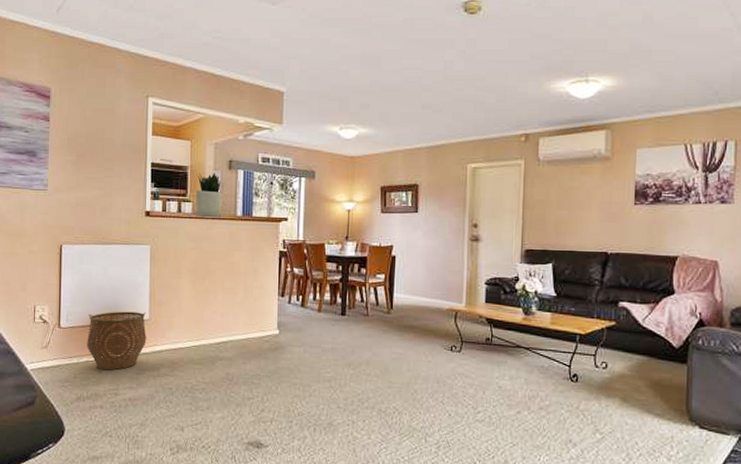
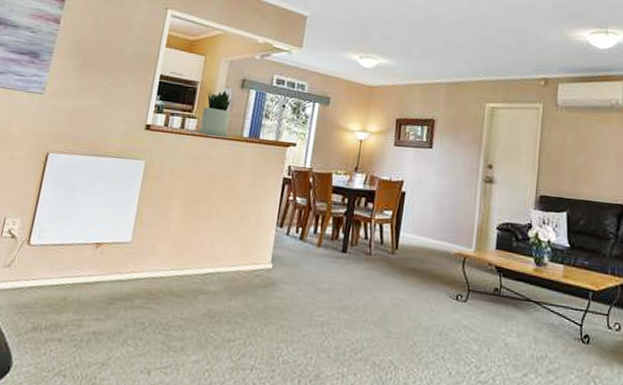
basket: present [87,311,147,371] -> none [55,230,129,298]

